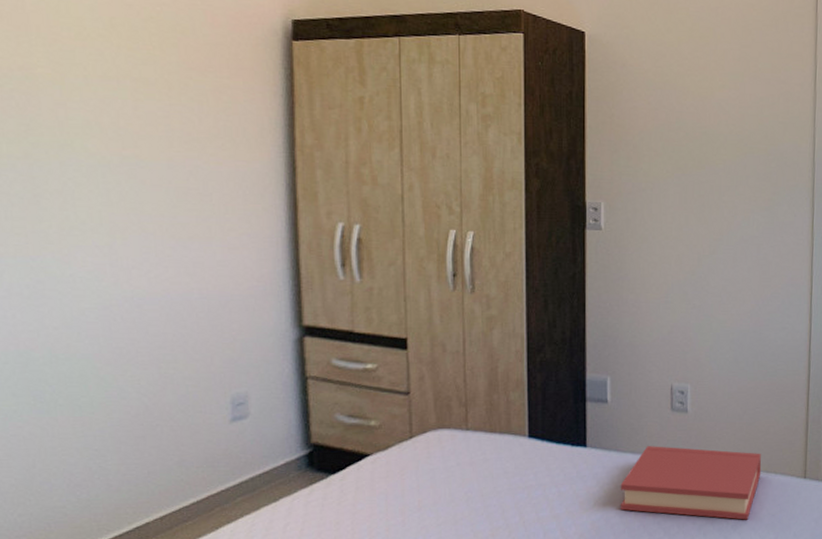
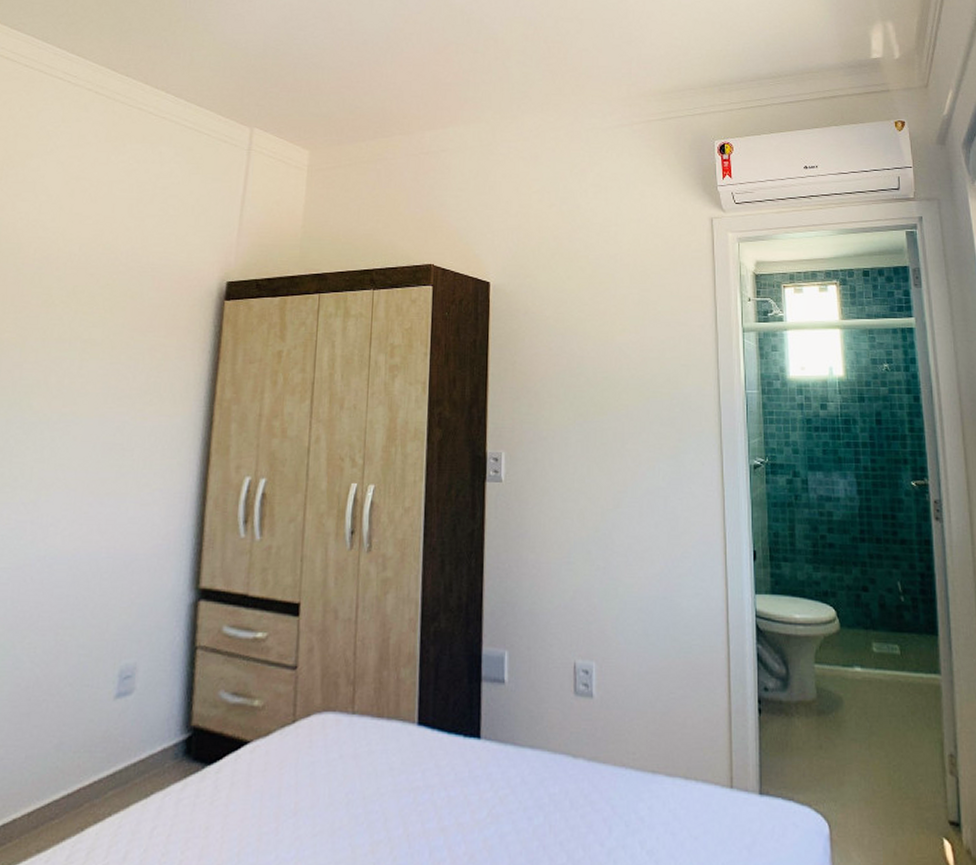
hardback book: present [620,446,762,520] -> none [516,739,679,843]

